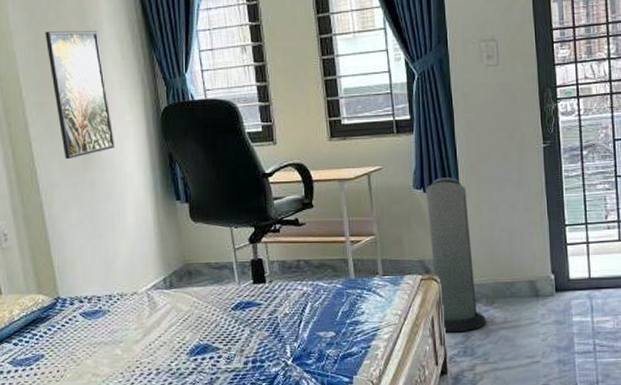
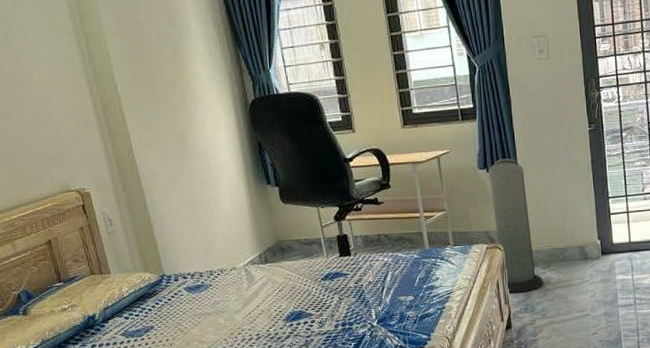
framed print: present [45,31,116,160] -> none [136,30,209,150]

